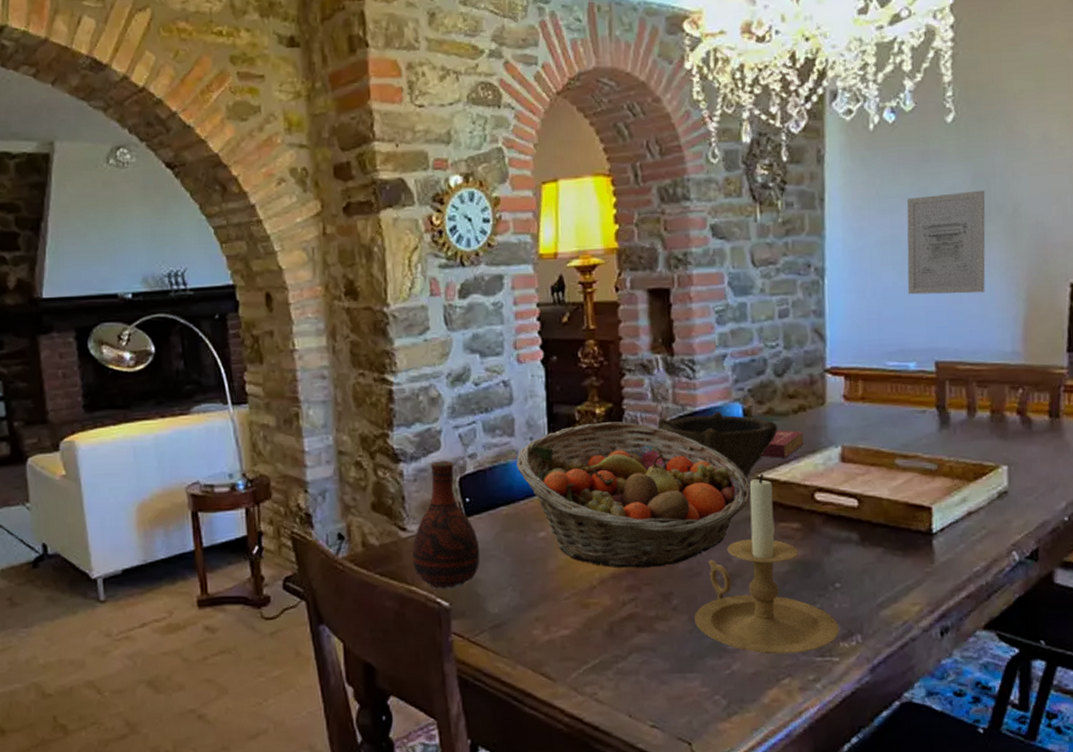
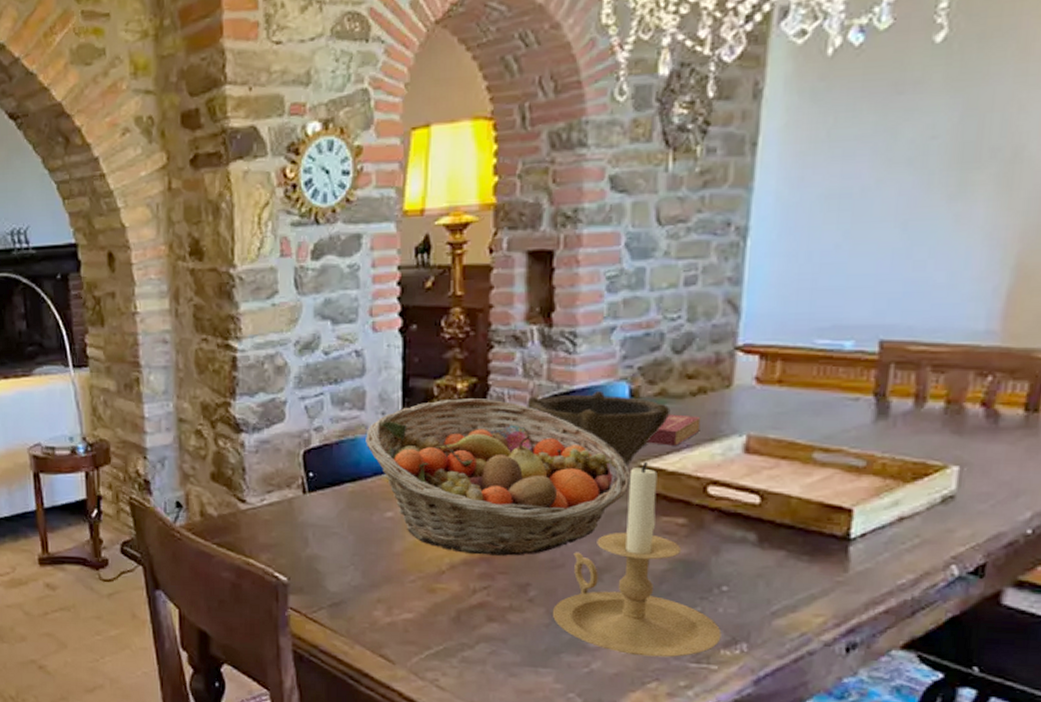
vase: present [412,460,499,611] -> none [250,433,339,590]
wall art: present [906,190,986,295] -> none [853,129,977,260]

